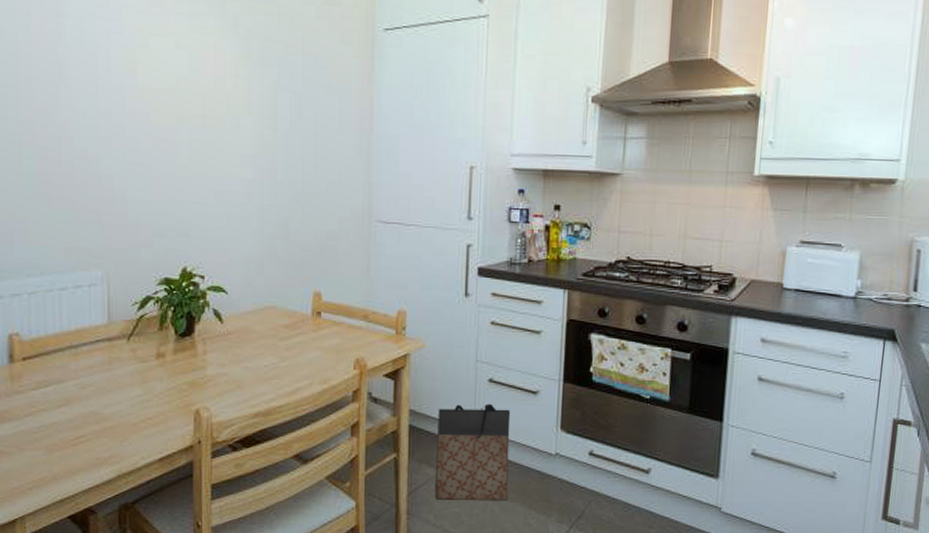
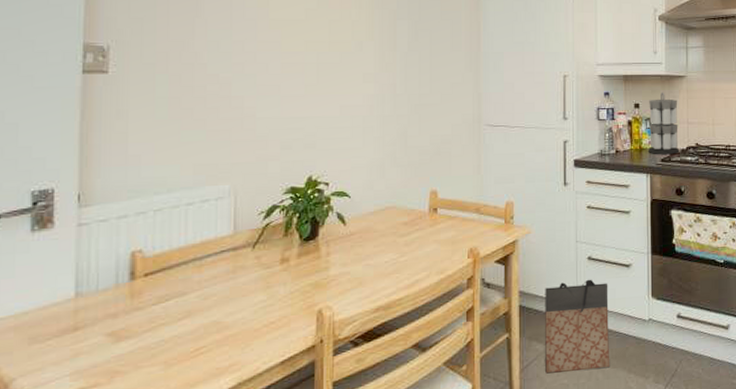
spice rack: none [568,193,609,269] -> present [649,93,680,155]

